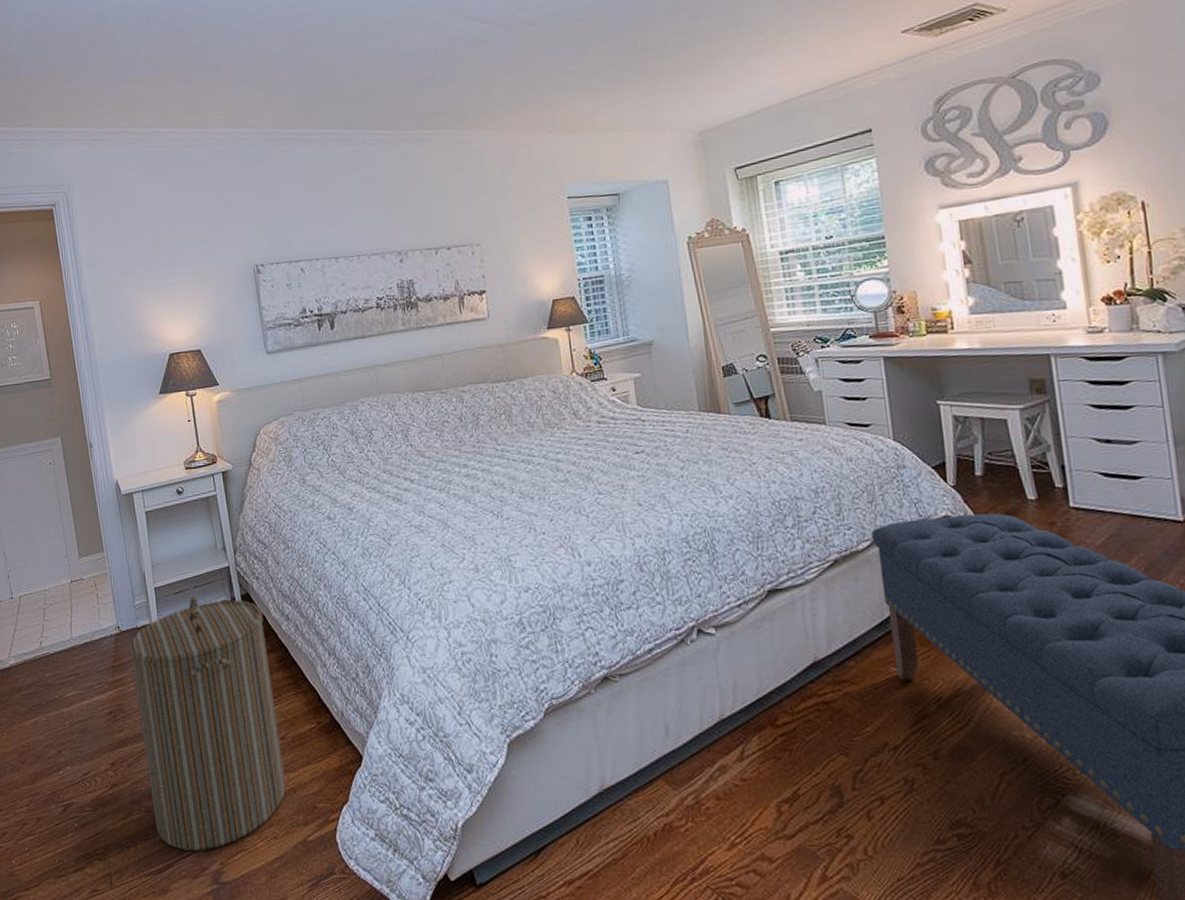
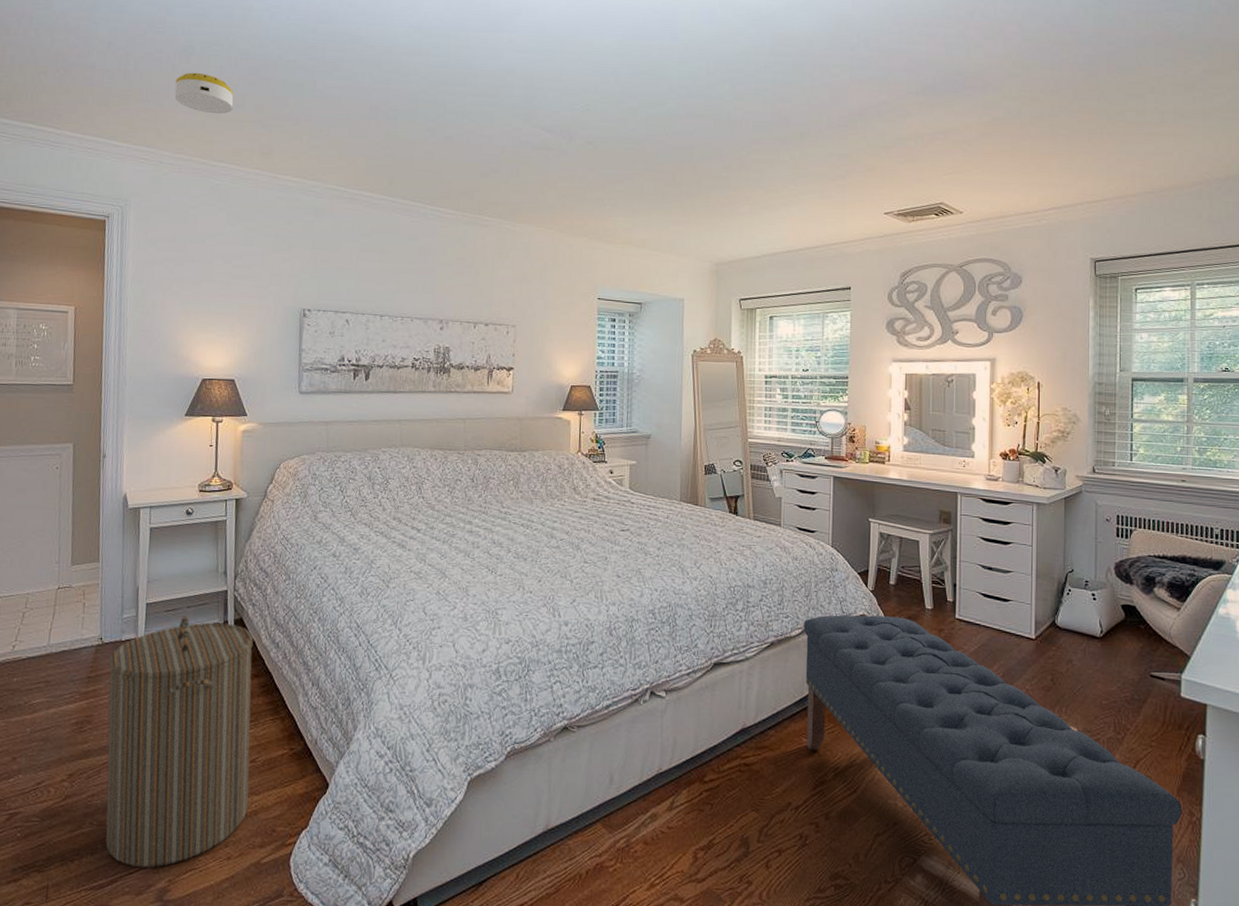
smoke detector: none [94,39,153,80] -> present [174,72,234,114]

